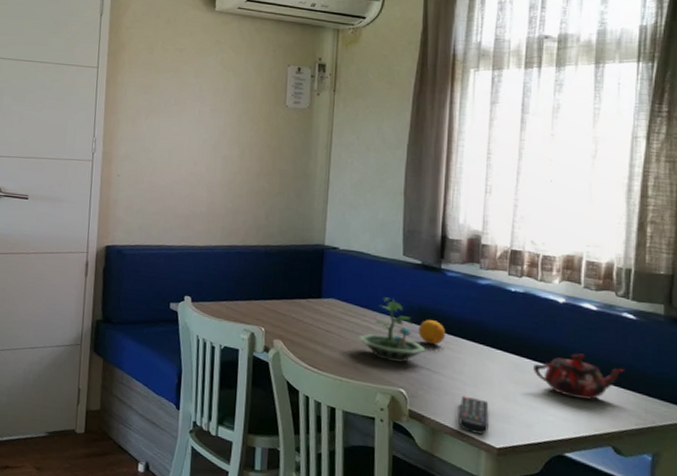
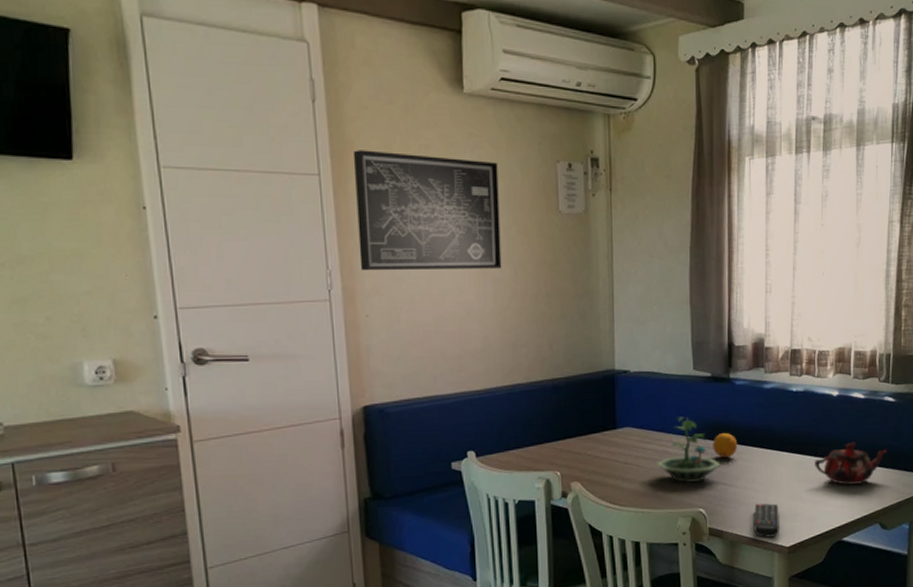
wall art: none [118,51,237,149] -> present [352,150,502,271]

